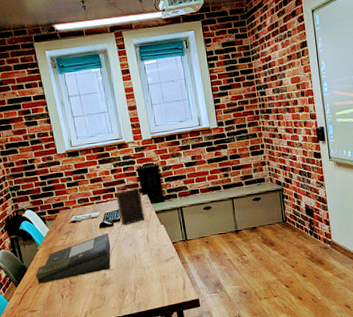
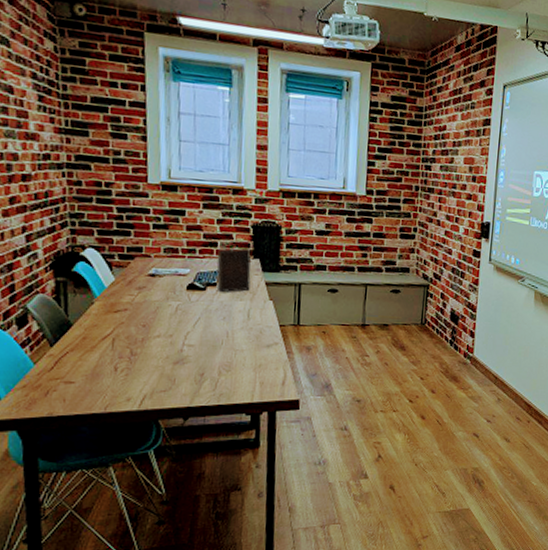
document tray: present [35,232,111,284] -> none [83,297,198,349]

